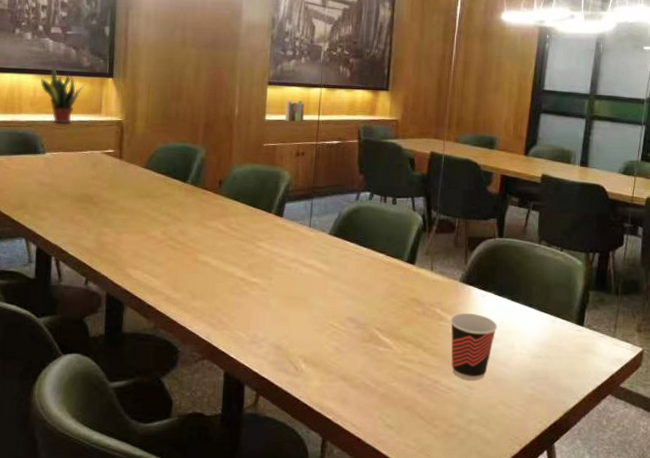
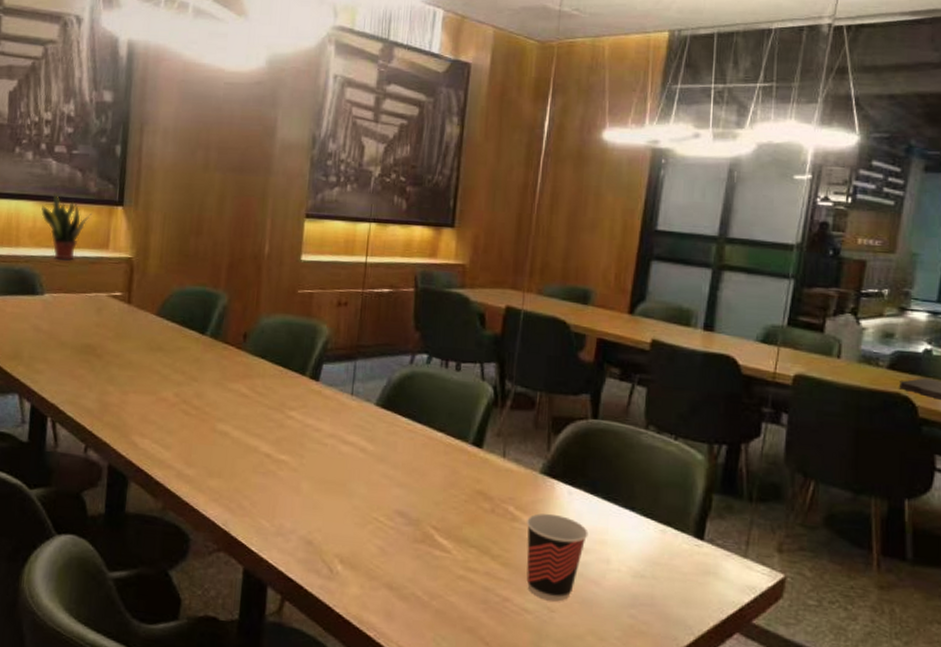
books: present [285,100,305,123] -> none [325,237,350,265]

